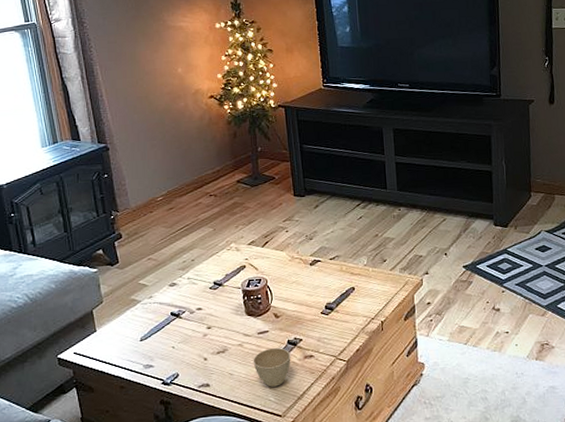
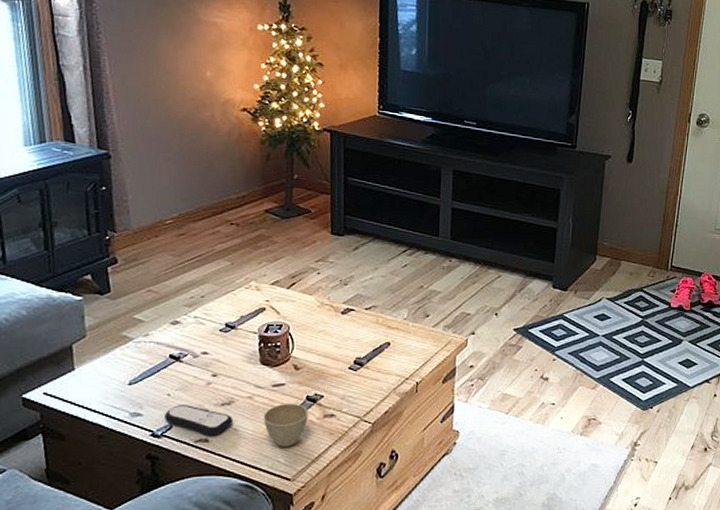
remote control: none [171,355,228,381] -> present [163,405,233,436]

